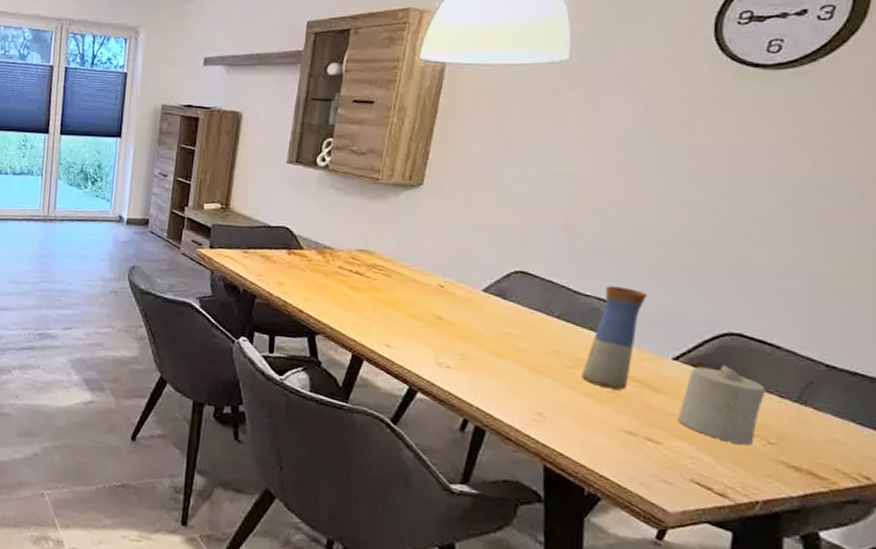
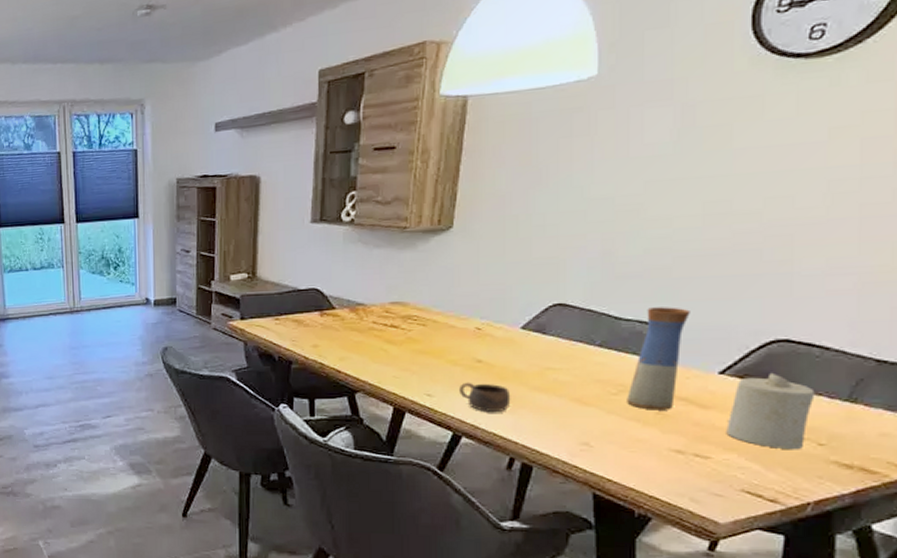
cup: none [418,337,469,372] -> present [459,382,511,413]

